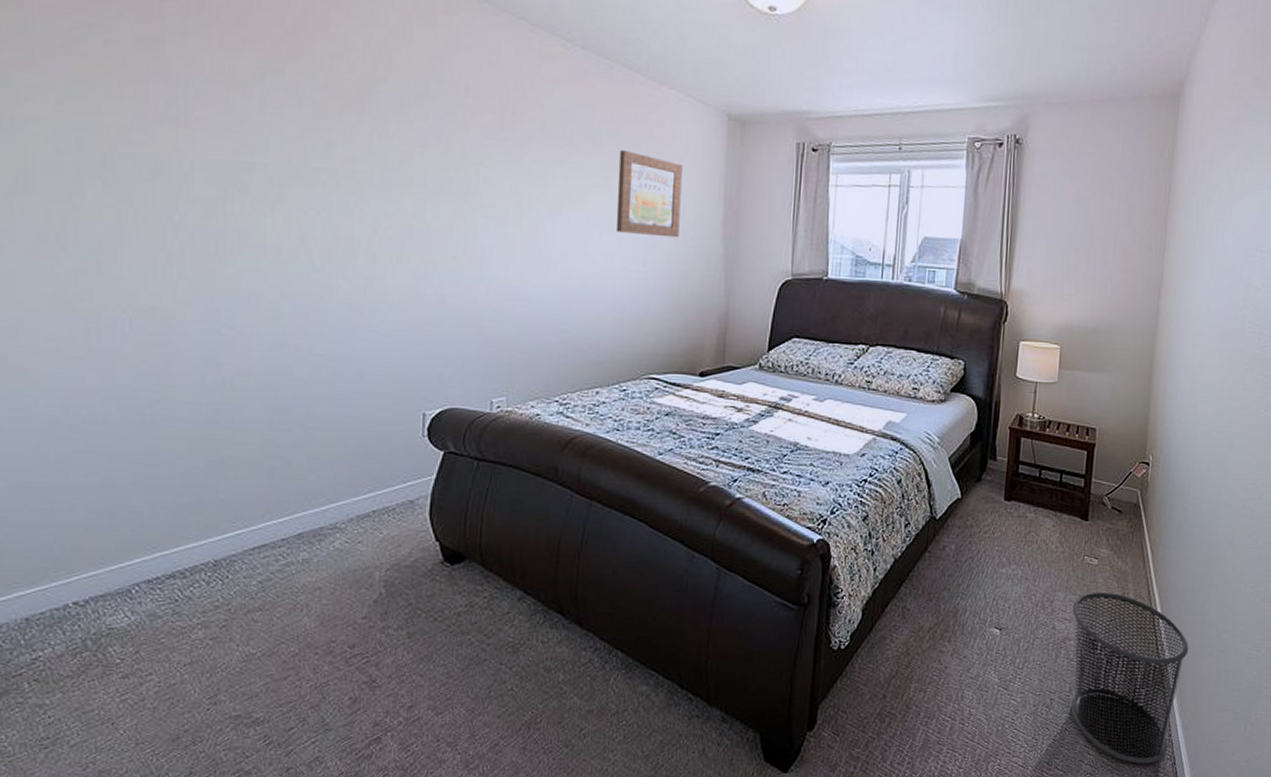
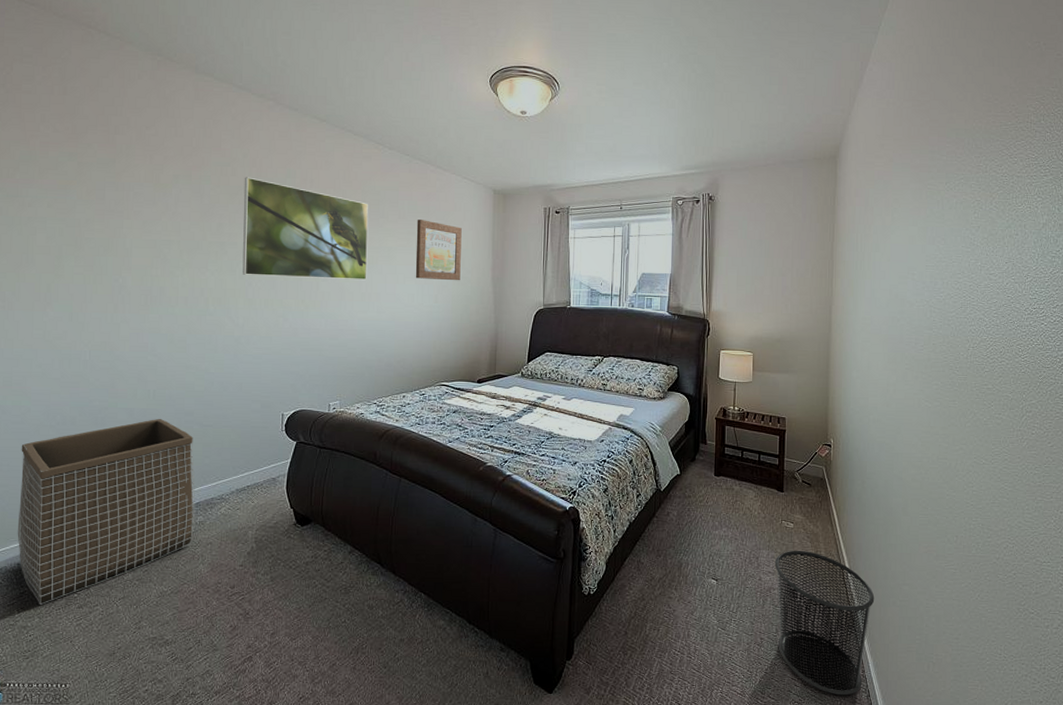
laundry basket: none [24,416,297,675] -> present [17,418,196,605]
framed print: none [363,76,551,232] -> present [242,177,369,281]

